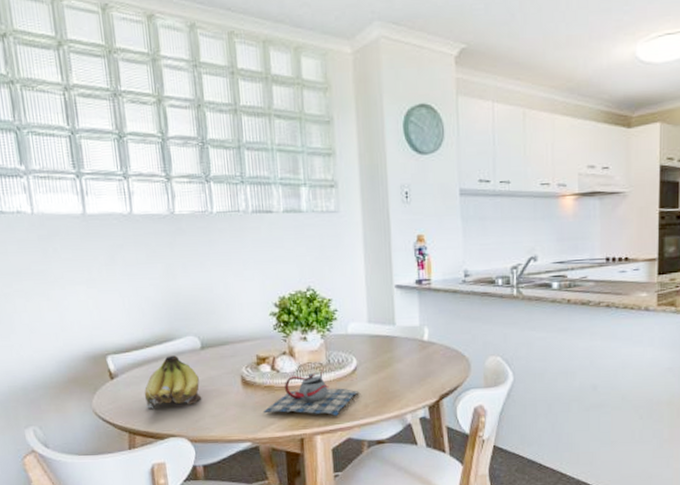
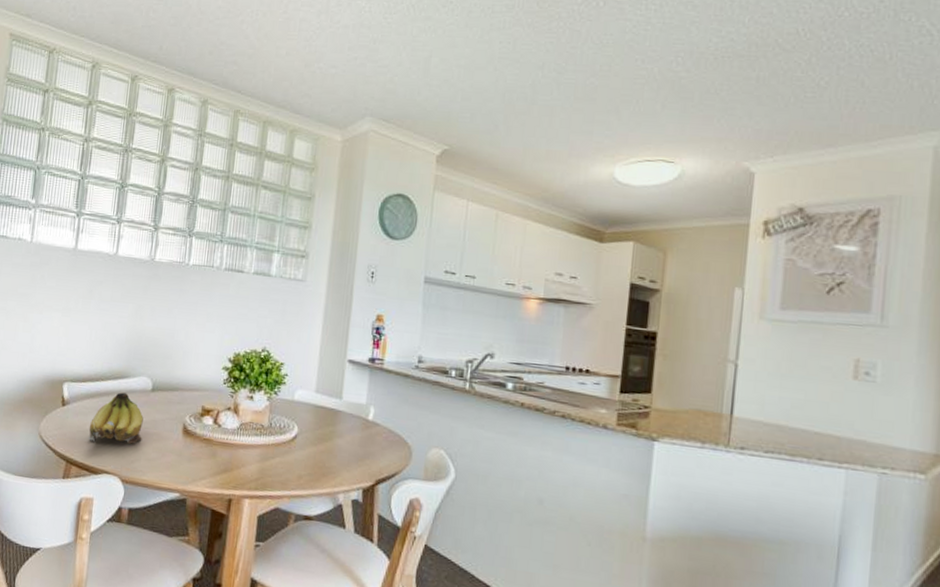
teapot: present [262,368,360,417] -> none [197,430,295,483]

